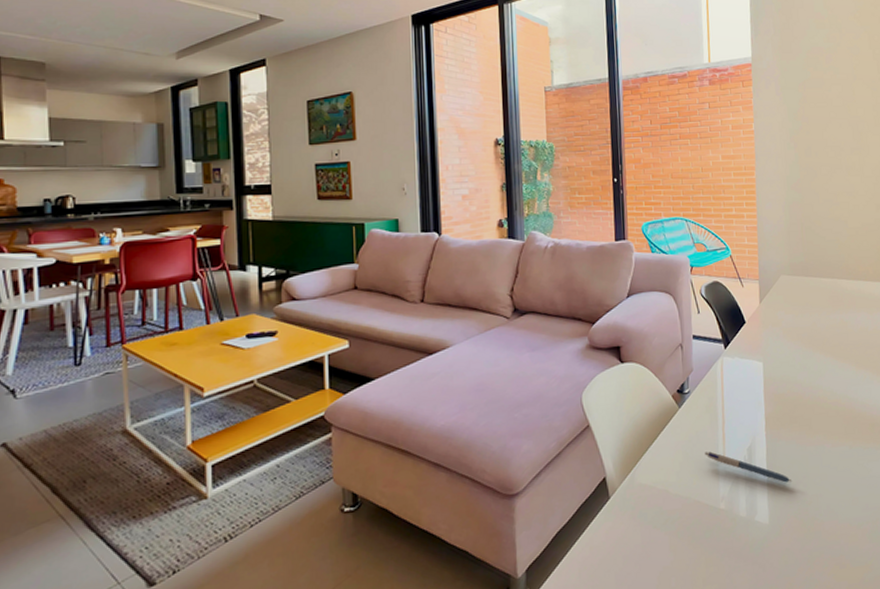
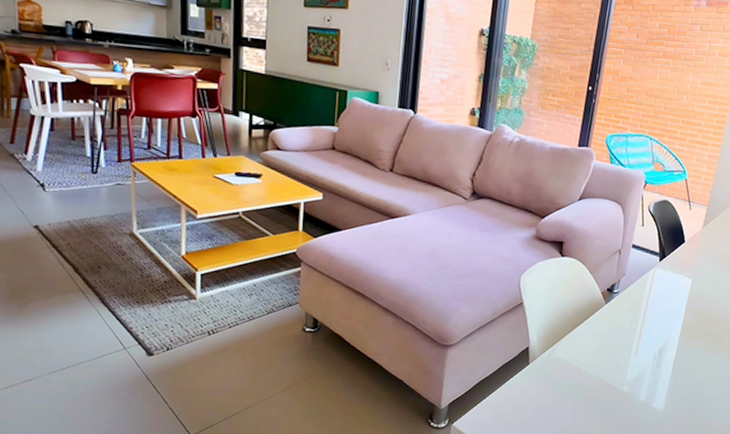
pen: present [705,451,793,483] -> none [620,344,693,383]

